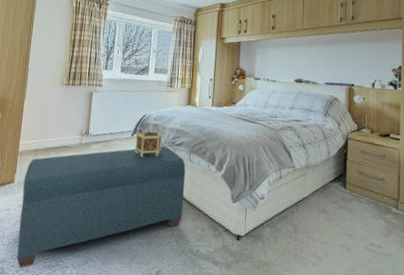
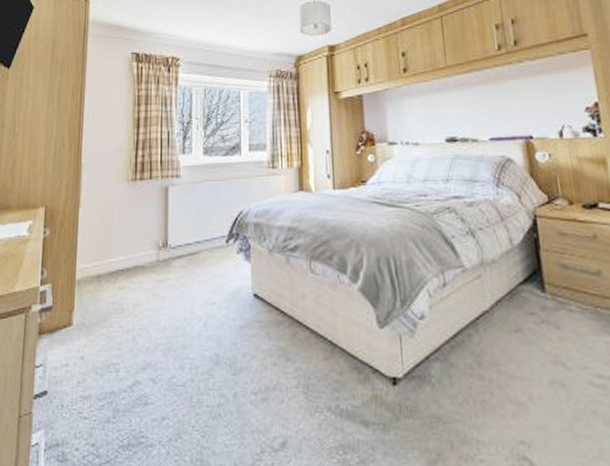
bench: present [17,146,186,268] -> none [82,253,310,451]
decorative box: present [134,128,163,157] -> none [232,228,270,272]

